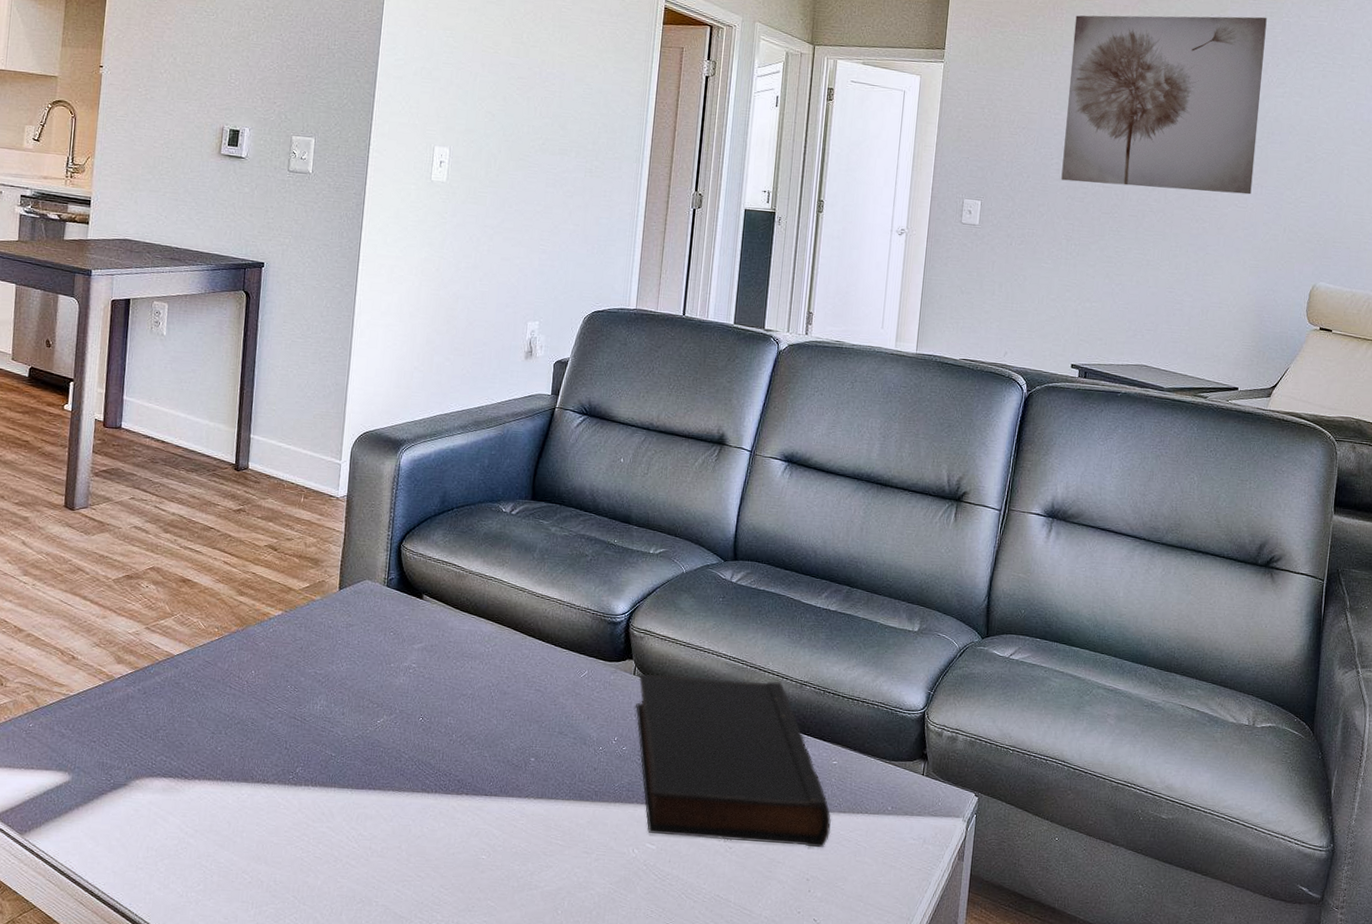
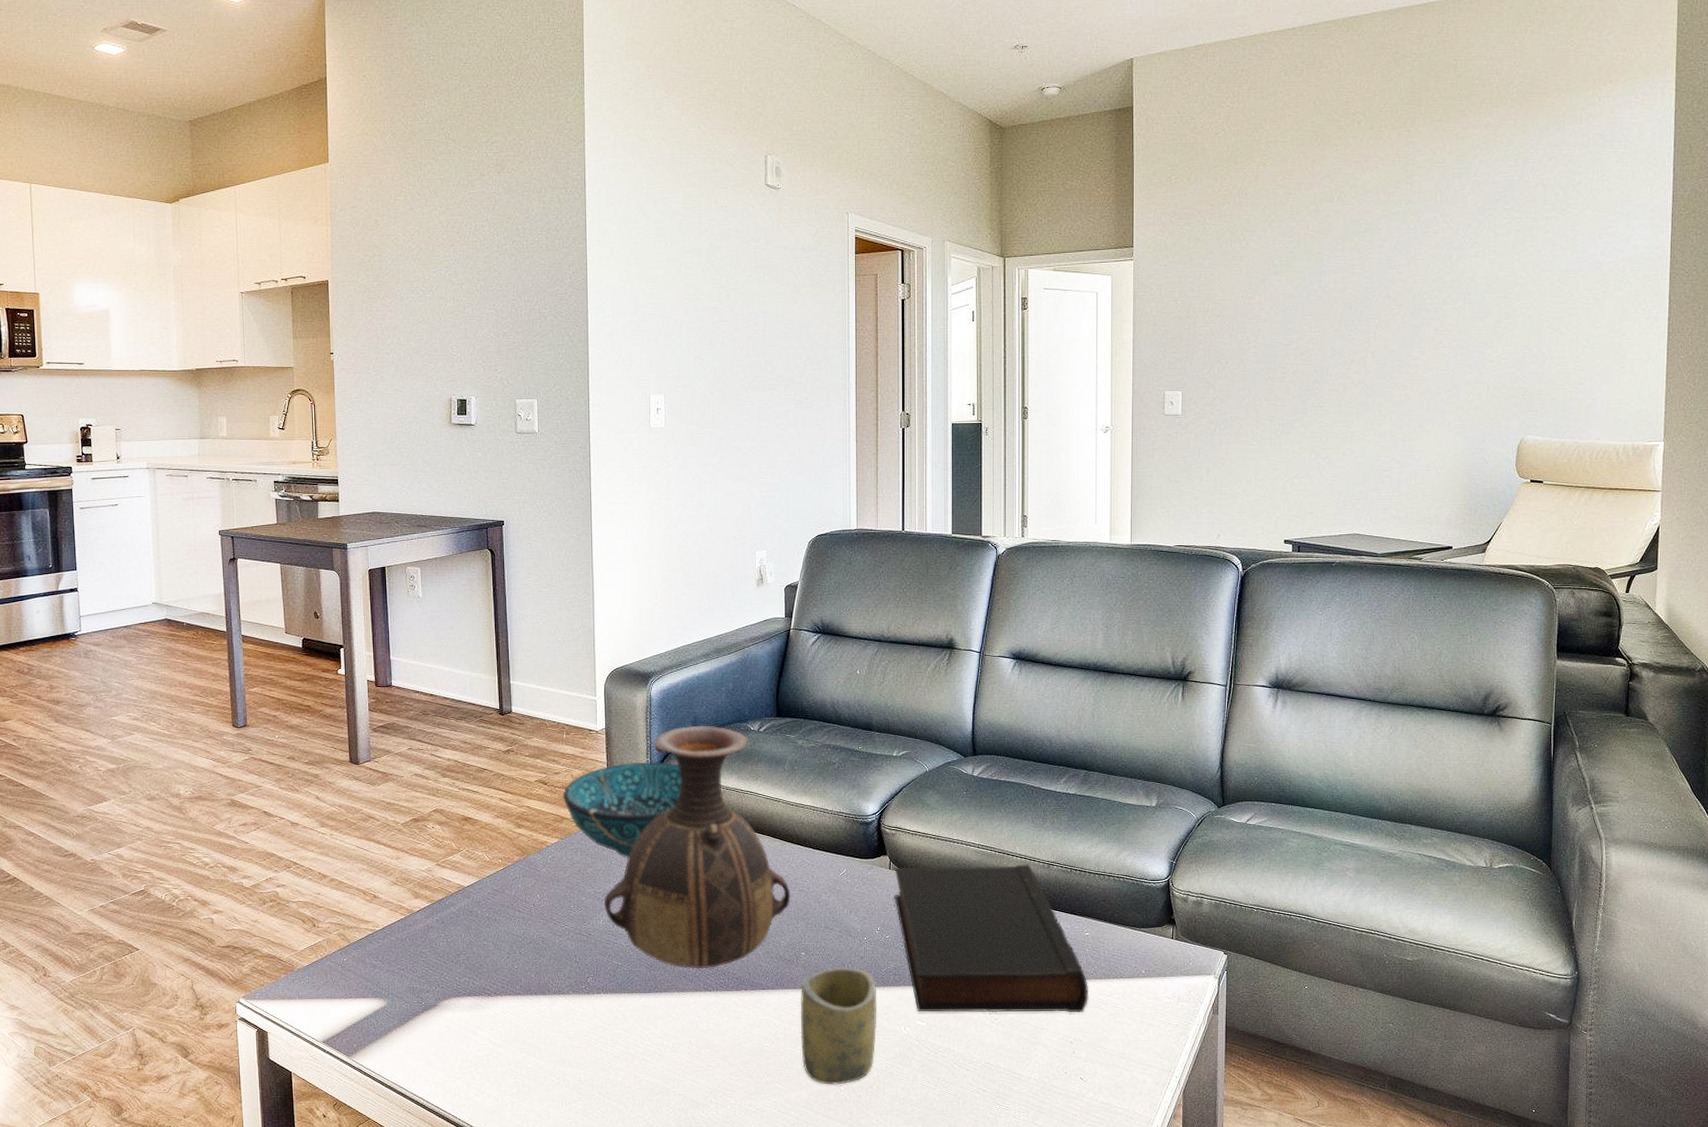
decorative bowl: none [292,534,423,640] -> present [562,762,681,859]
vase: none [324,500,527,767] -> present [604,725,791,969]
cup: none [519,778,607,908] -> present [800,968,877,1085]
wall art: present [1061,15,1267,195] -> none [1259,178,1455,363]

